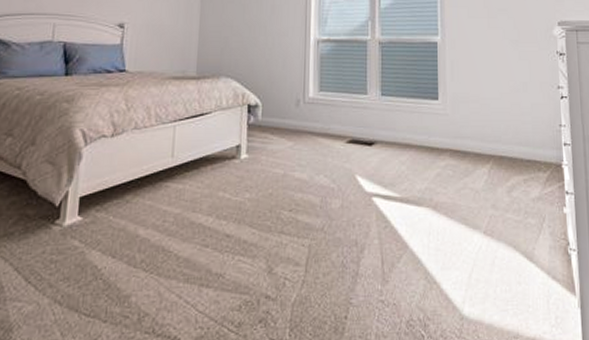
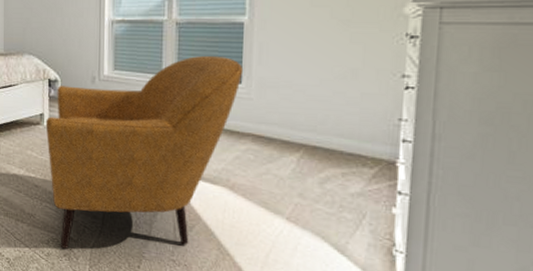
armchair: none [242,73,439,312] -> present [45,55,244,249]

